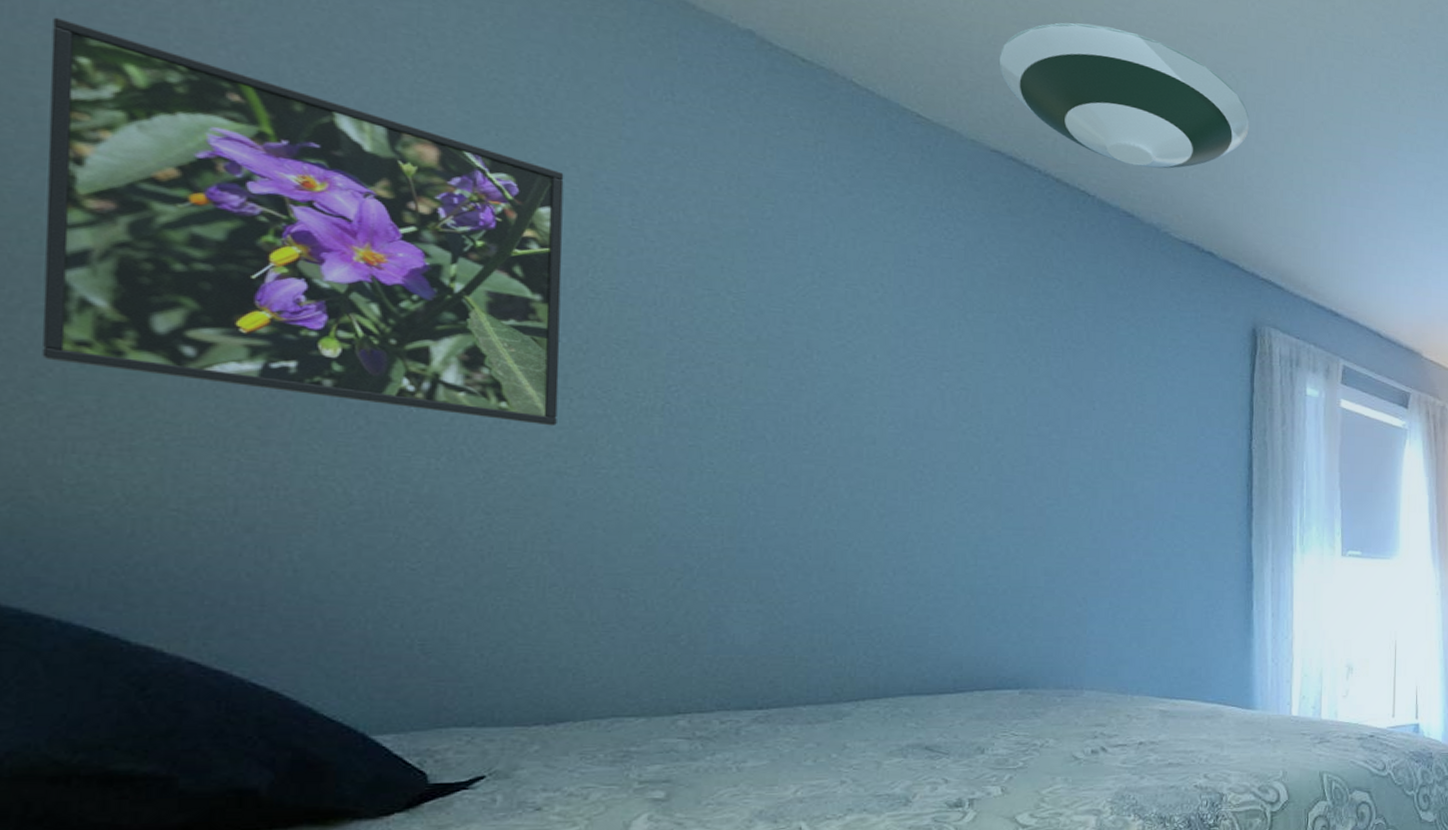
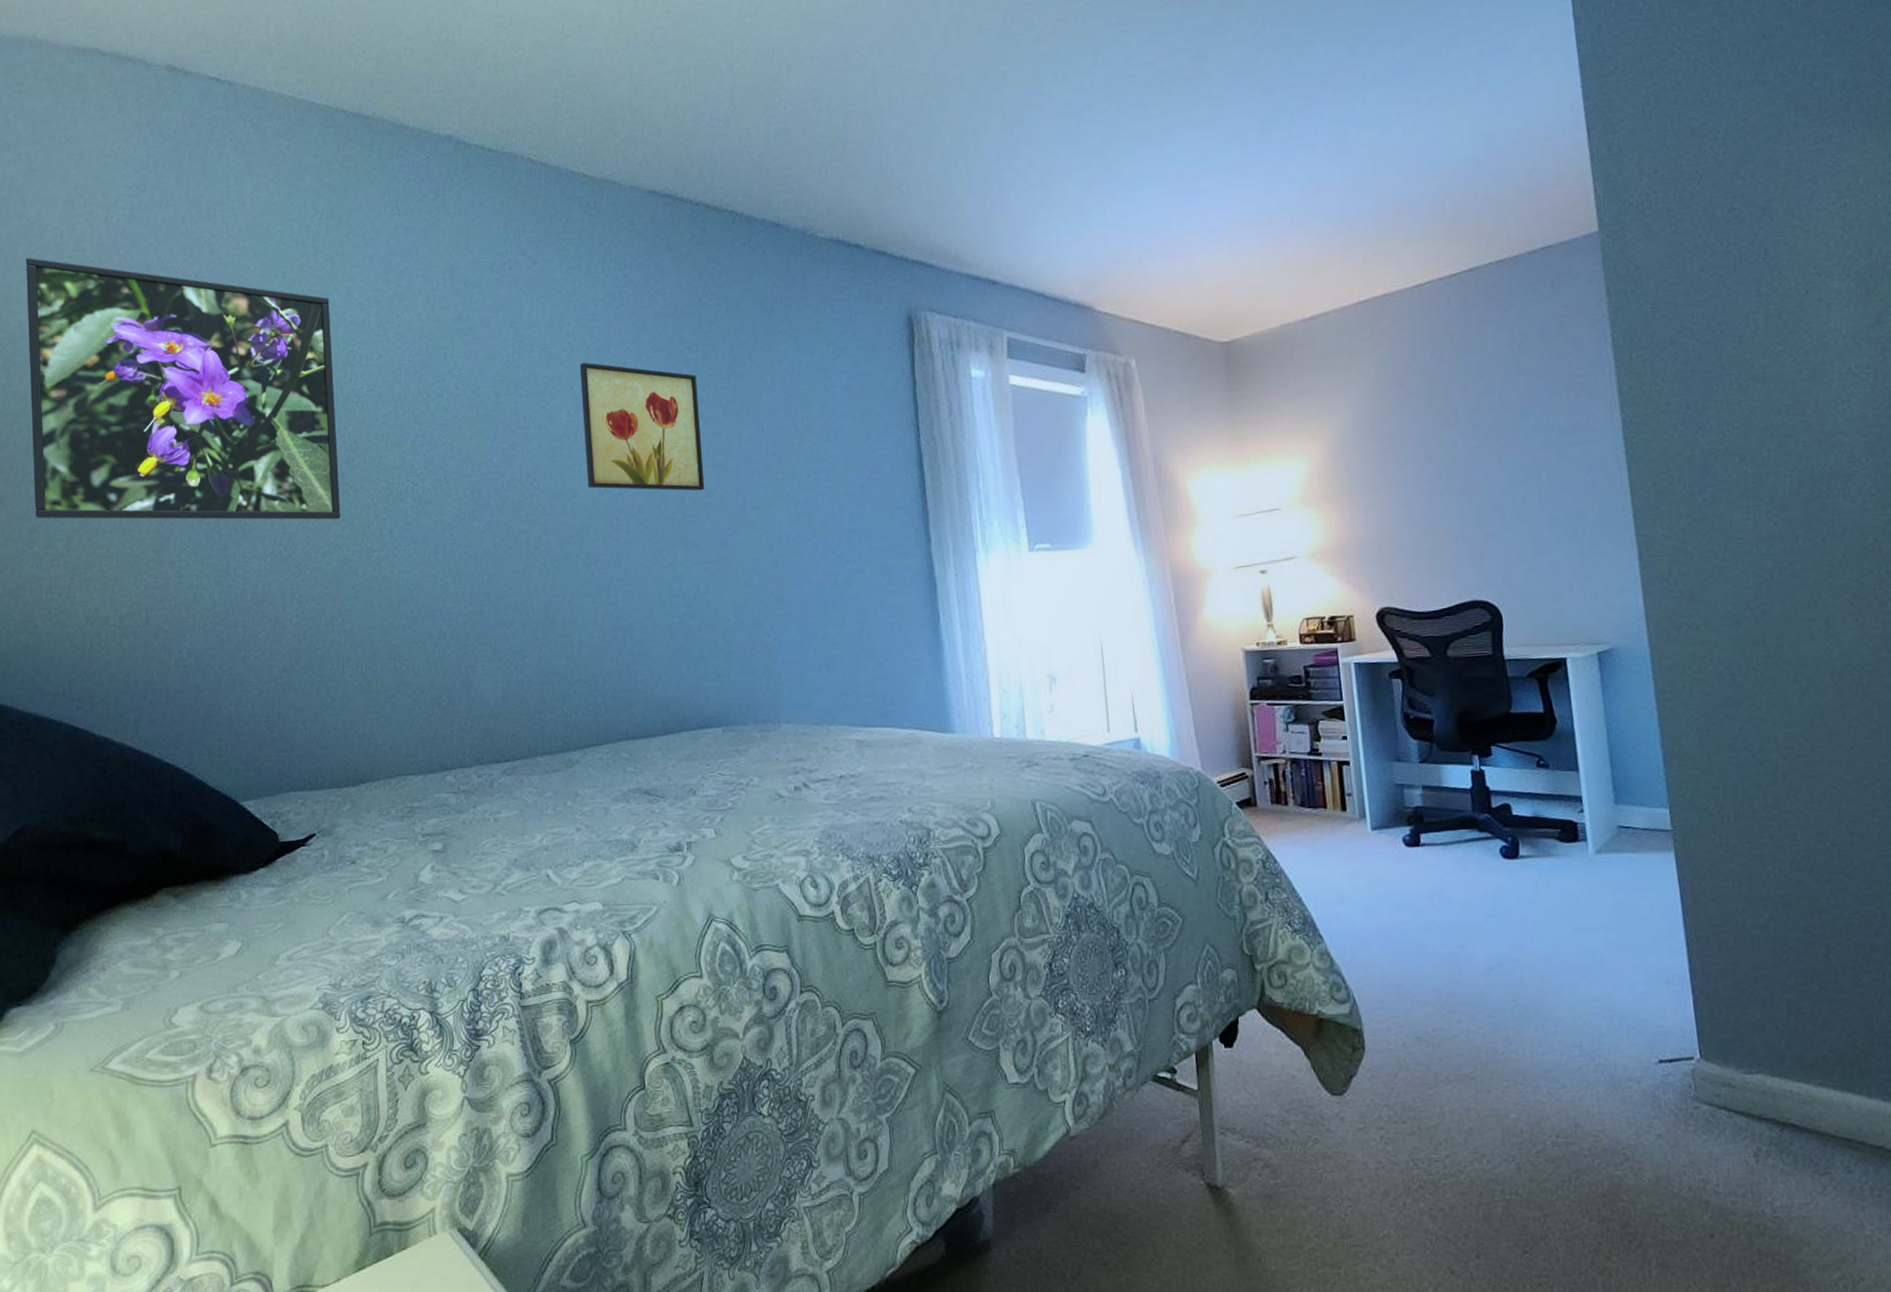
wall art: none [890,307,1028,458] -> present [579,362,705,491]
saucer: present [998,22,1250,169] -> none [645,39,883,174]

